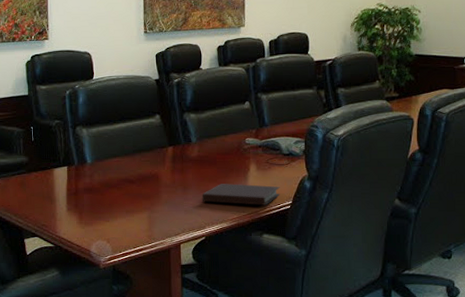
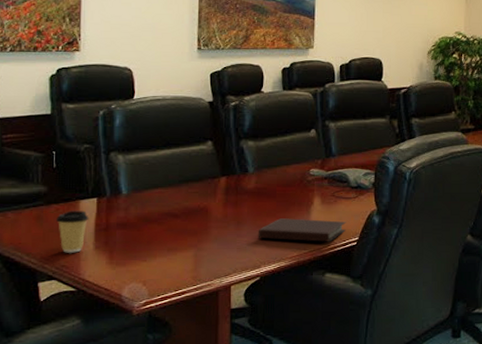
coffee cup: none [36,177,62,214] -> present [56,210,89,253]

